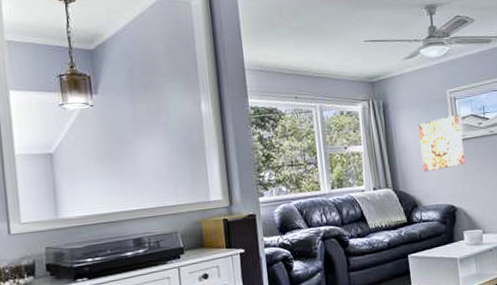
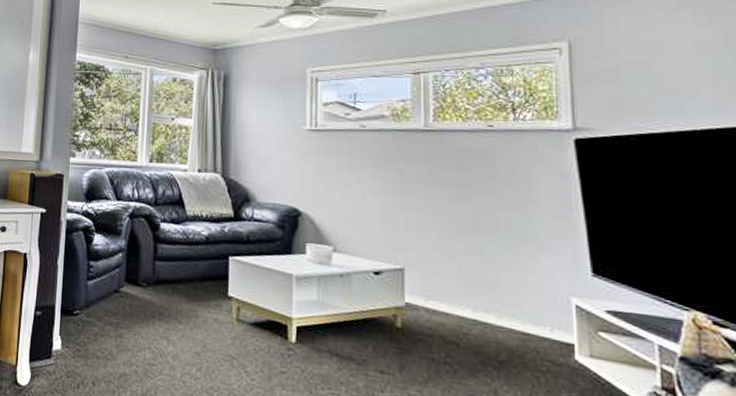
wall art: present [417,114,466,172] -> none [263,98,322,162]

